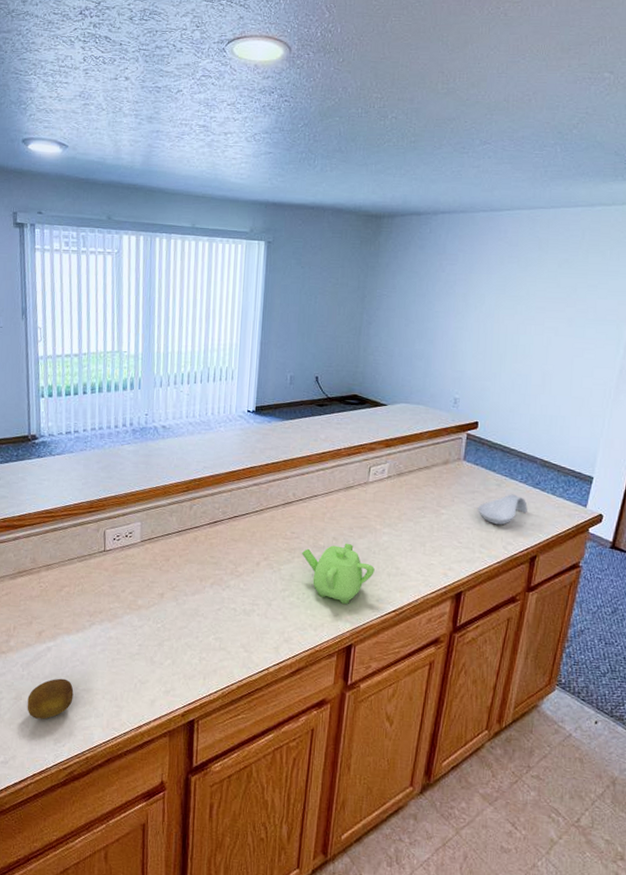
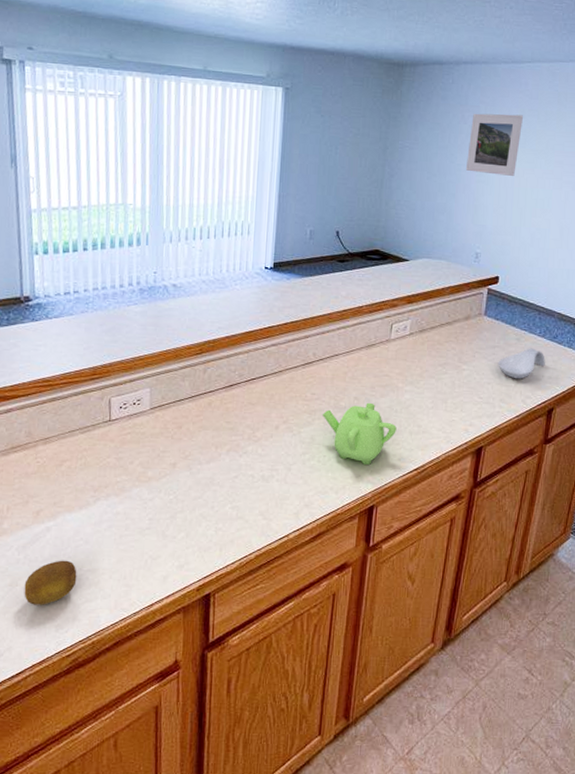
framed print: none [444,261,502,322] -> present [466,113,523,176]

